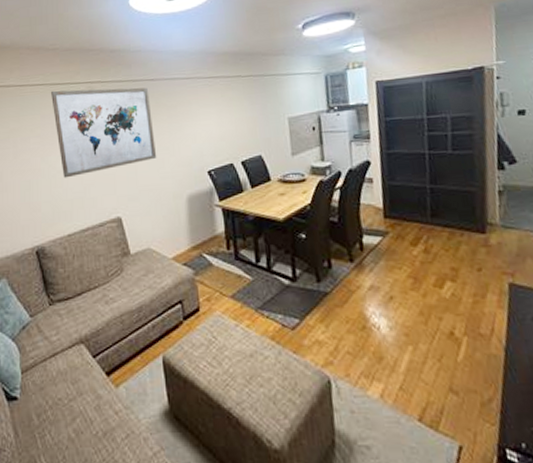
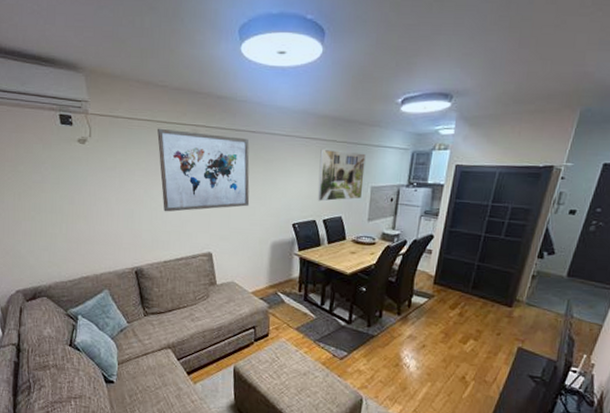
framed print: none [226,84,279,142] -> present [317,148,366,202]

